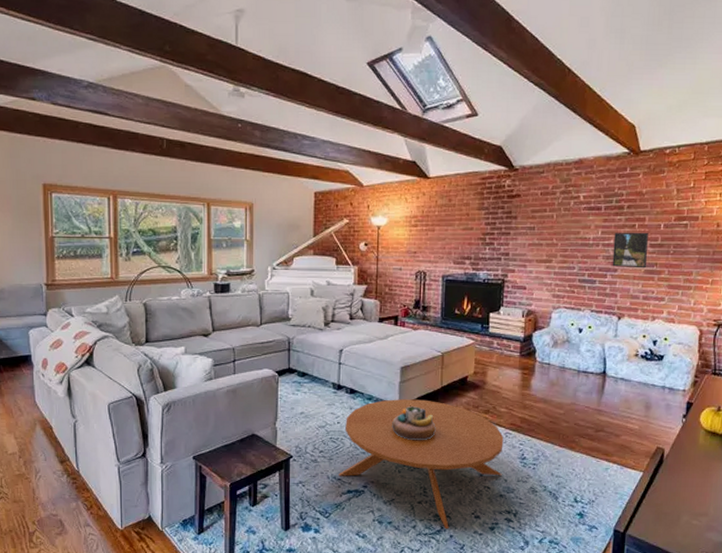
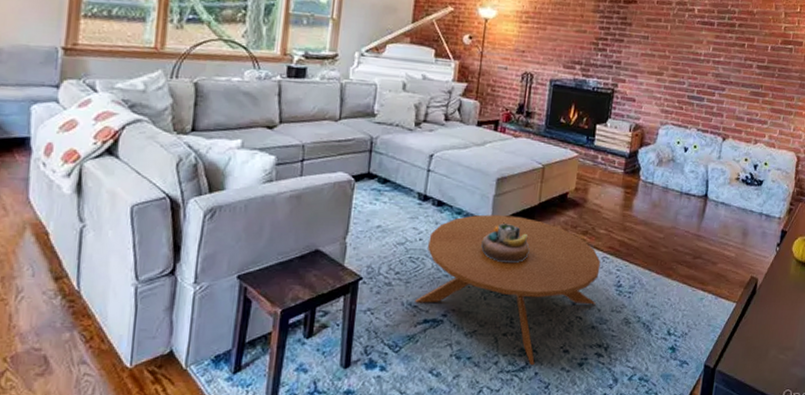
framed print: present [612,232,648,269] -> none [720,50,756,90]

